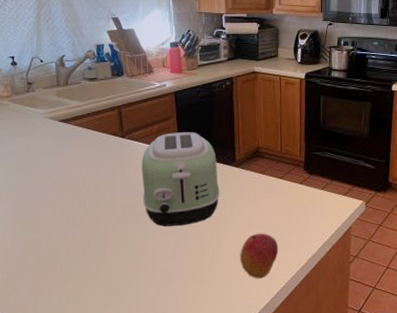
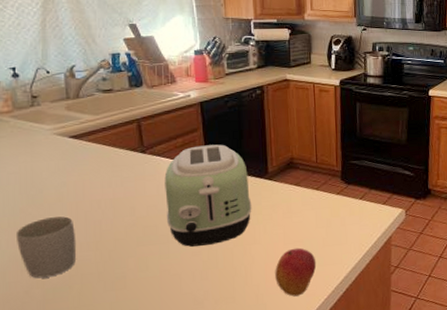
mug: none [13,193,64,248] -> present [15,216,77,279]

